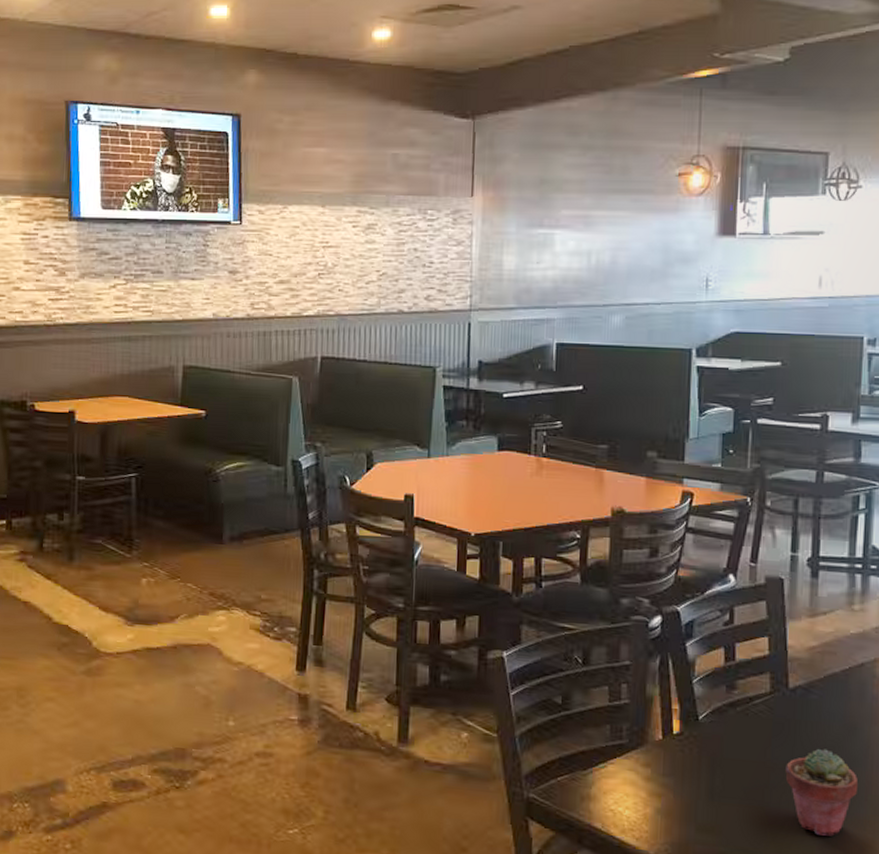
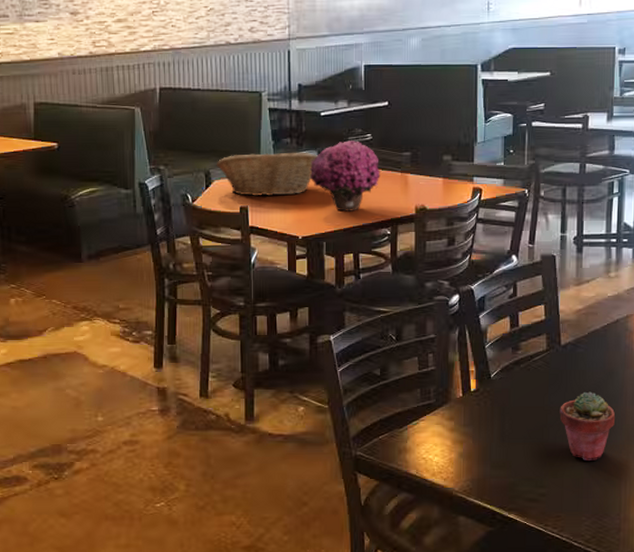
fruit basket: none [379,435,497,486] -> present [216,152,318,197]
flower: none [488,427,571,509] -> present [310,140,381,212]

